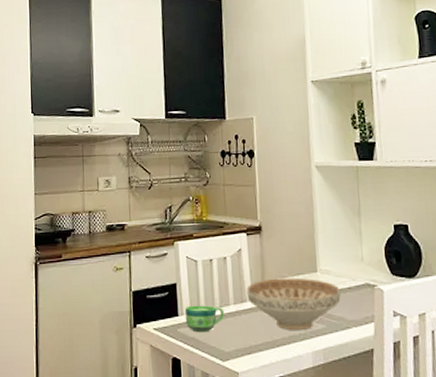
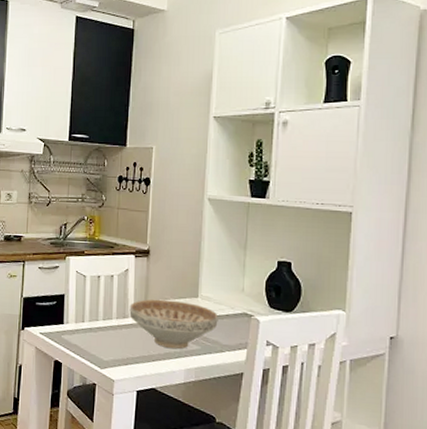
cup: present [184,305,225,333] -> none [69,315,107,342]

